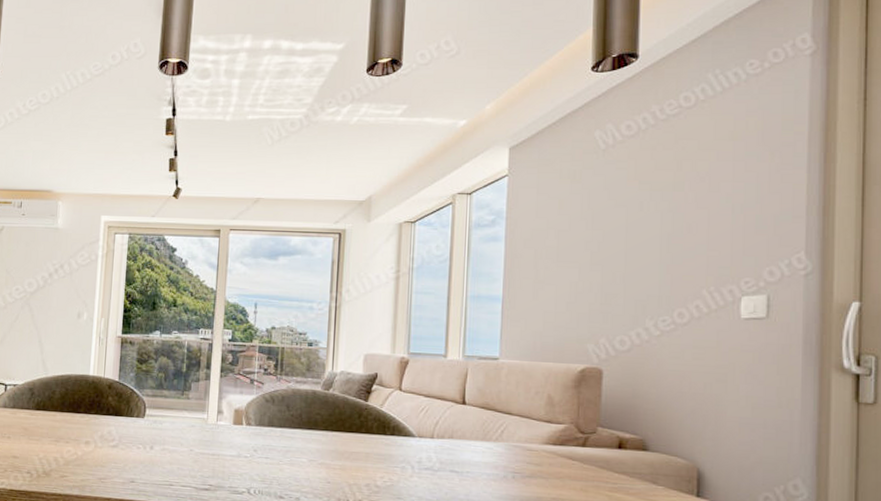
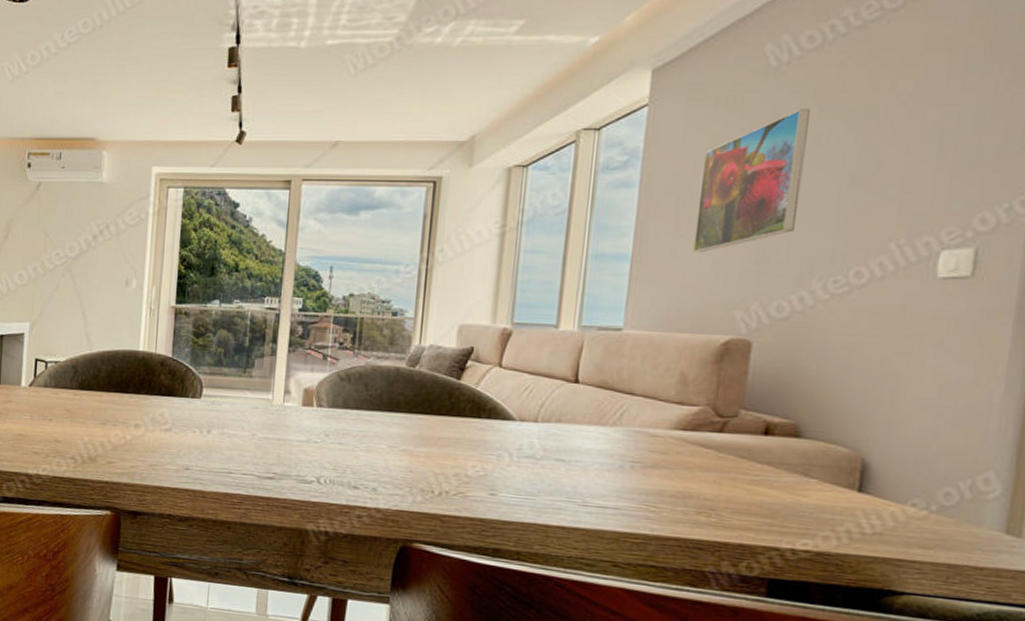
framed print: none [551,182,633,296] -> present [693,108,810,253]

